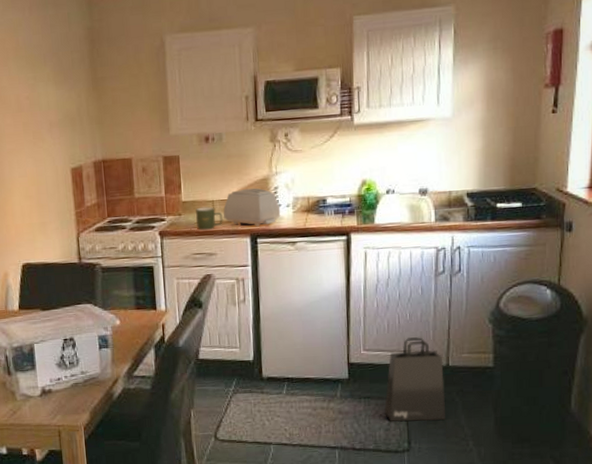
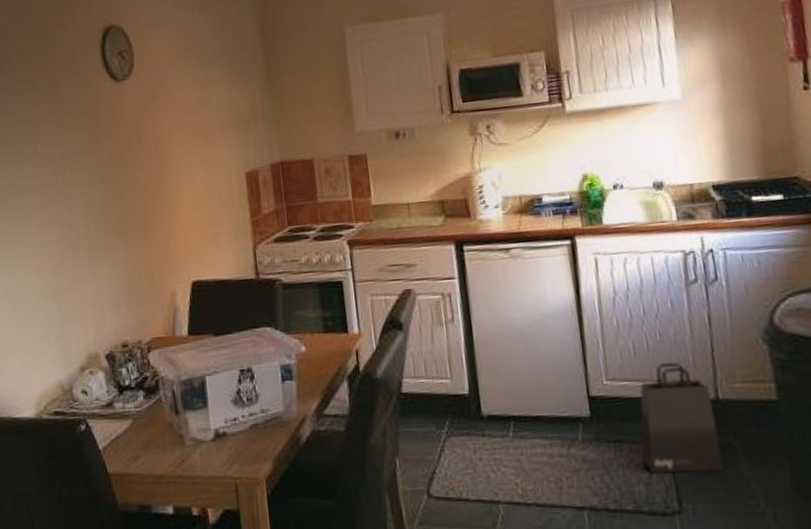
mug: present [196,206,223,231] -> none [389,210,422,239]
toaster: present [223,188,281,227] -> none [421,187,489,232]

